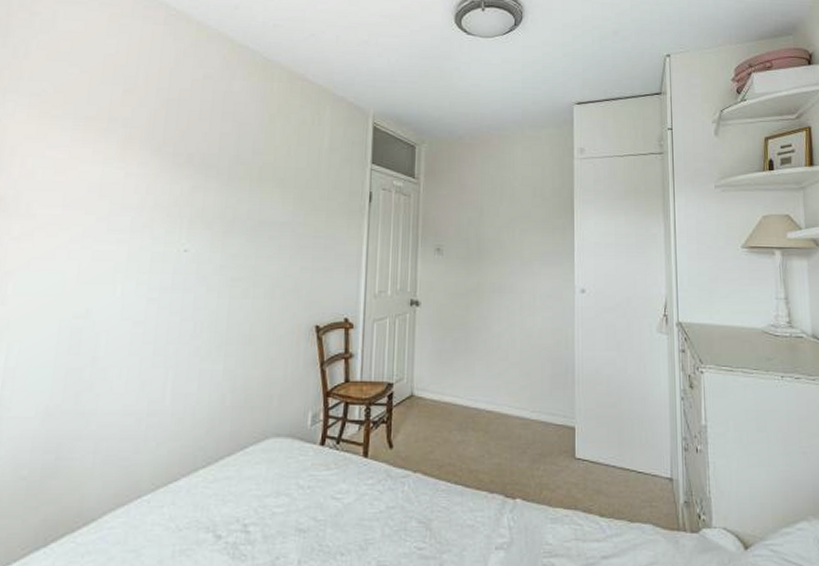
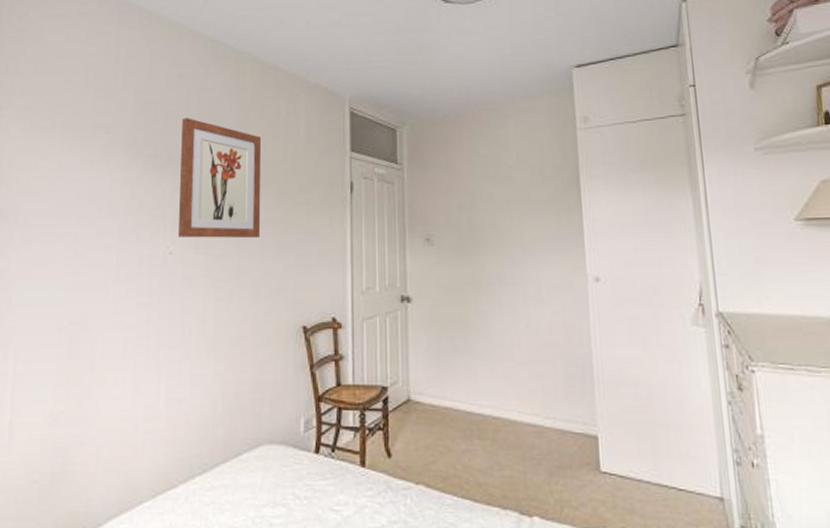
wall art: none [195,118,286,241] -> present [179,118,262,239]

